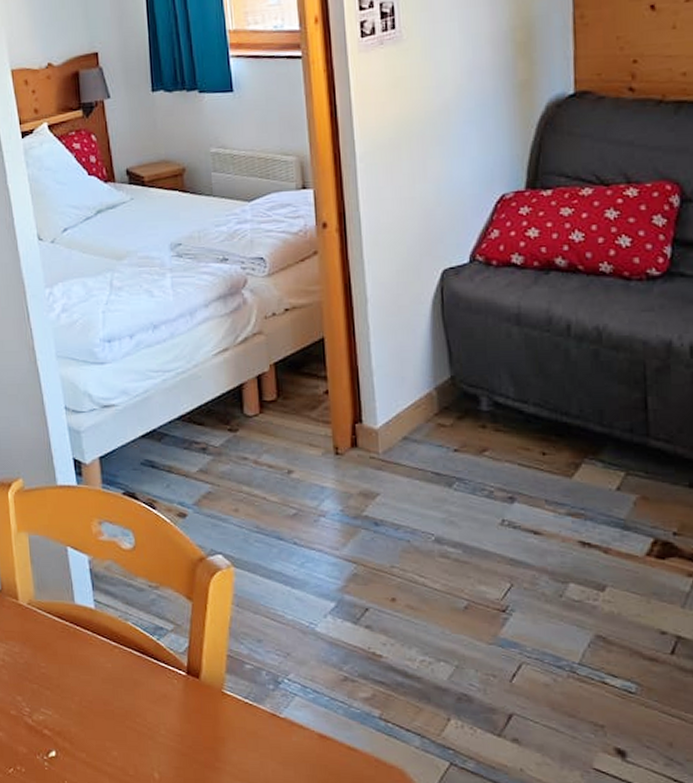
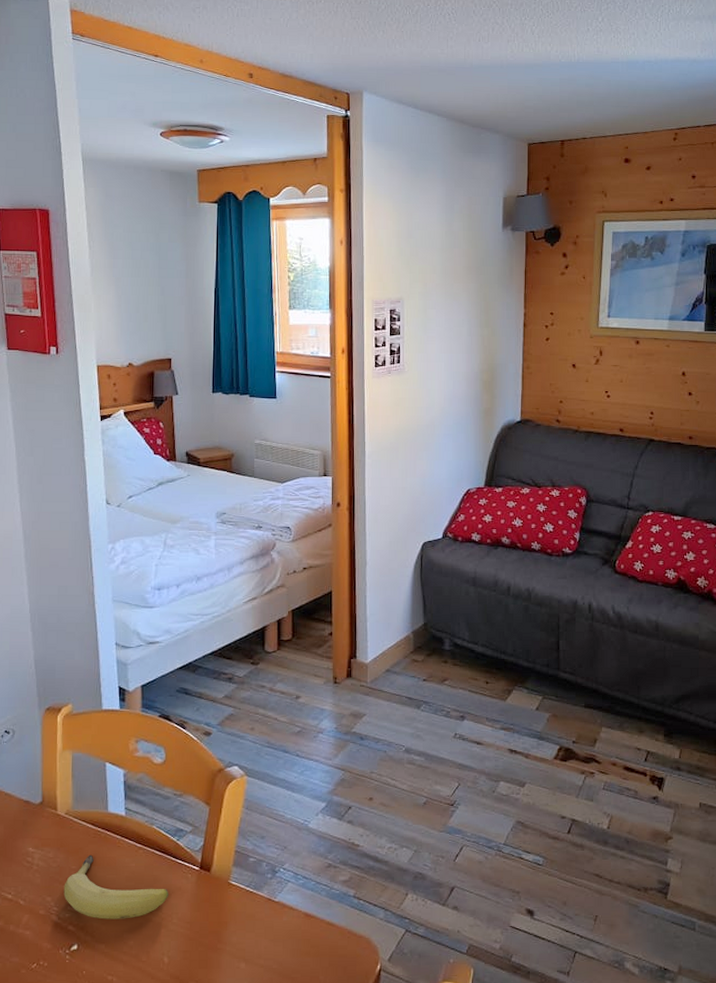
fruit: none [34,651,154,727] -> present [63,854,169,920]

